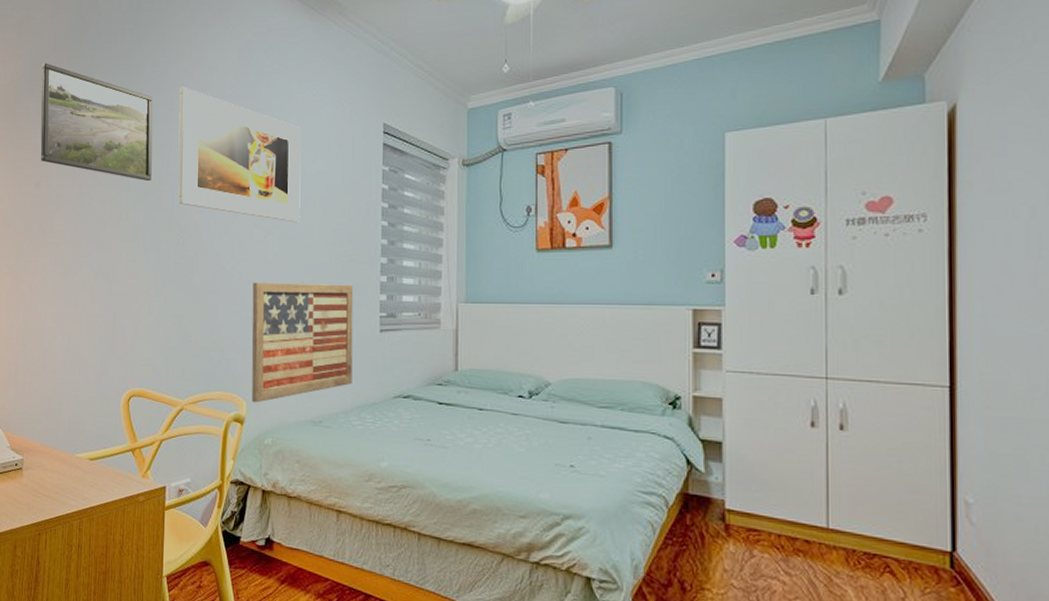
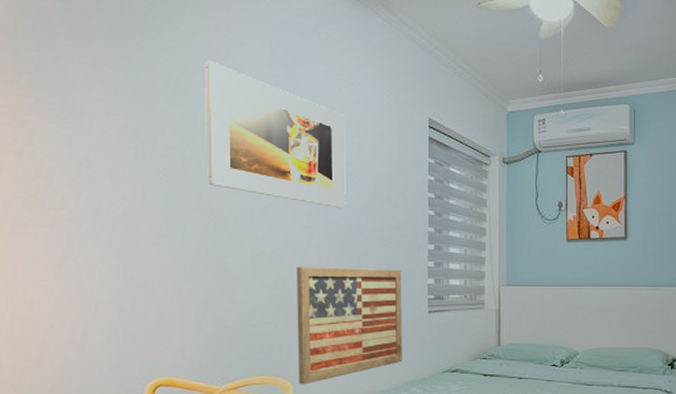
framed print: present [40,63,153,182] -> none [18,13,173,159]

